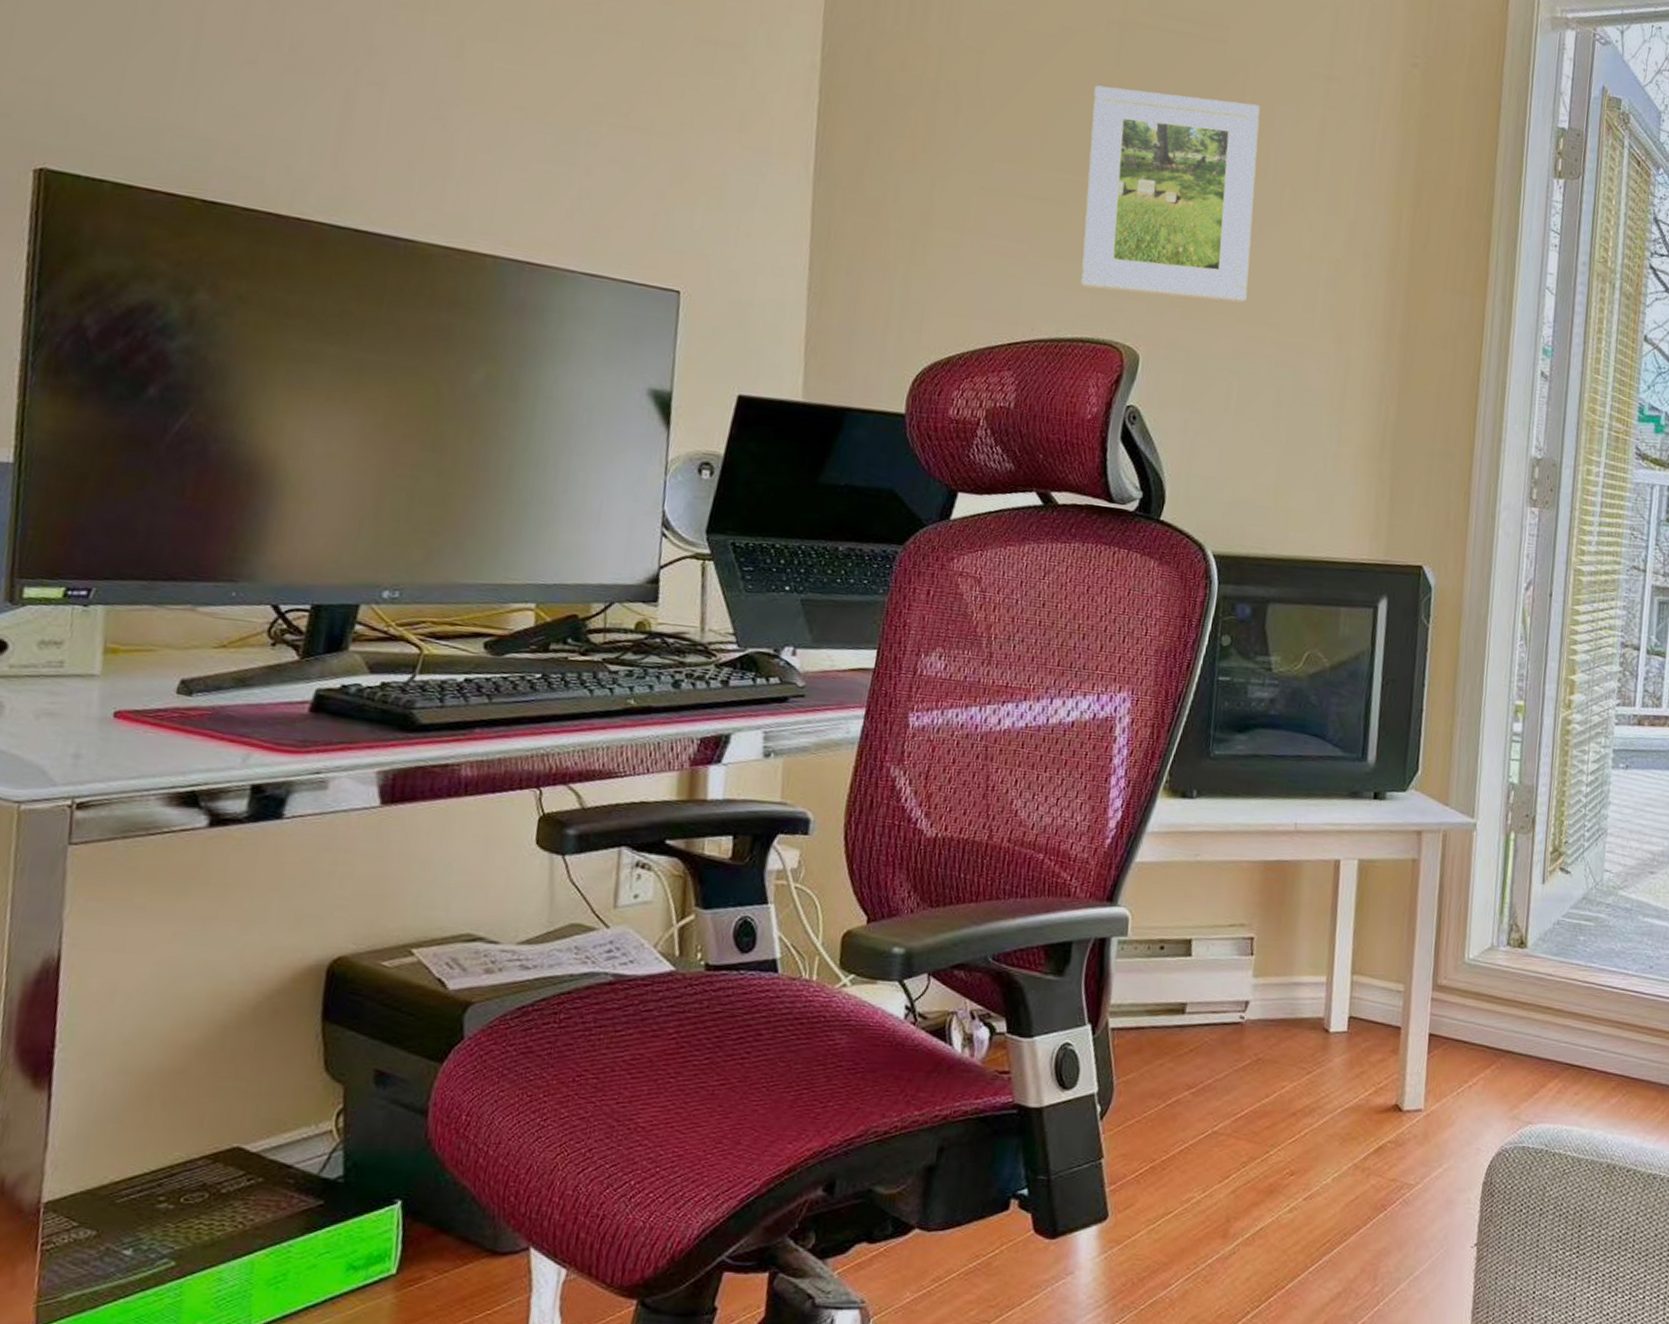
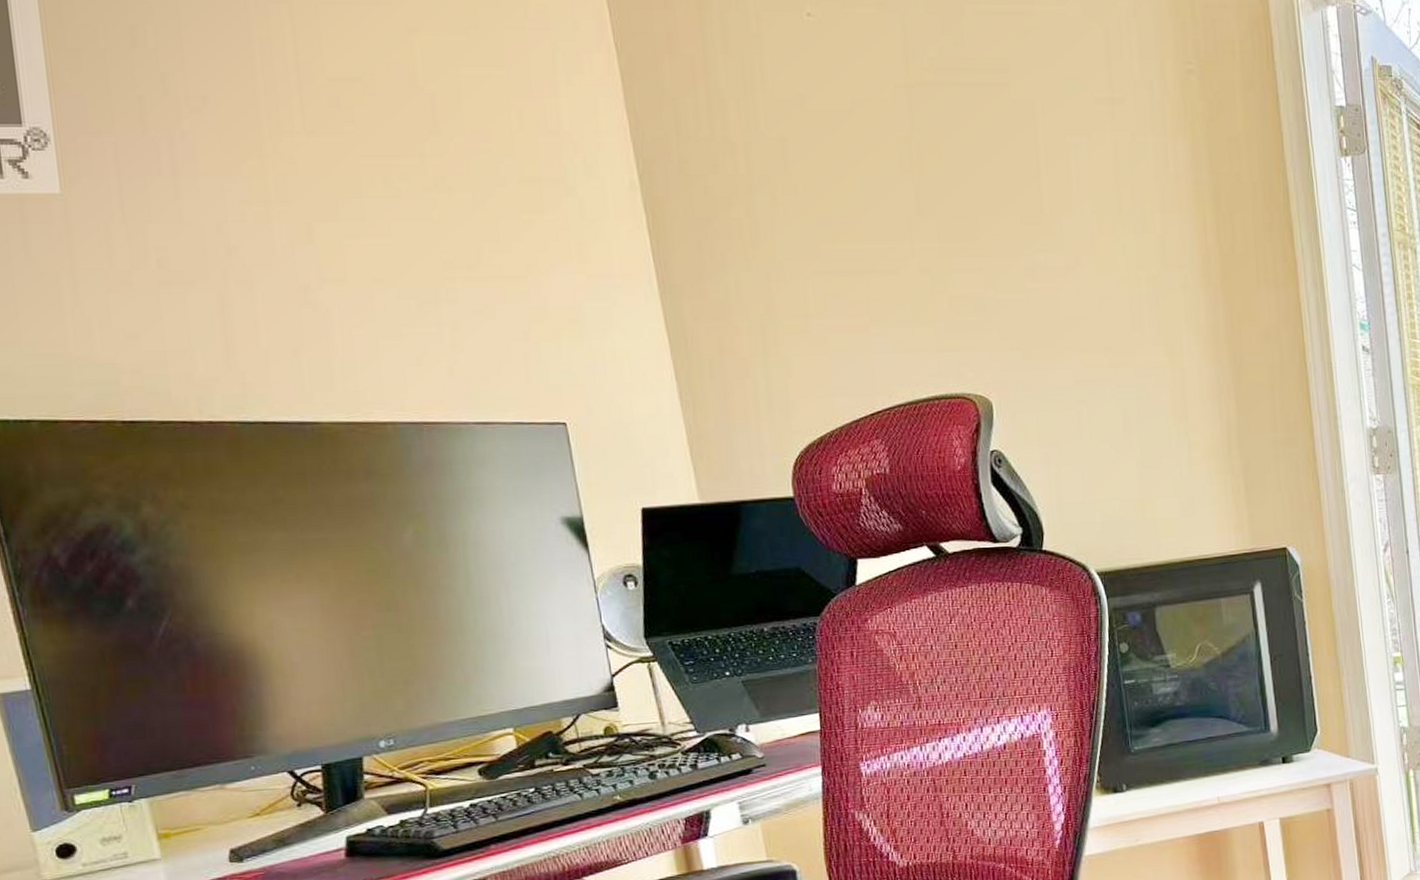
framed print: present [1081,85,1260,303] -> none [896,141,1078,347]

